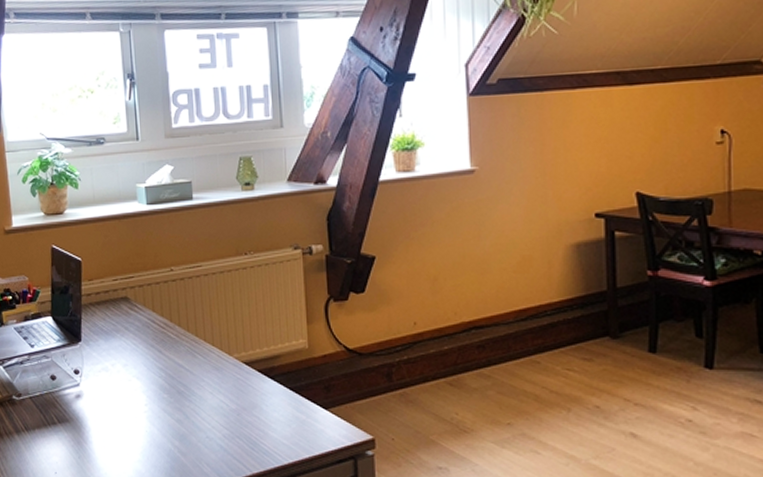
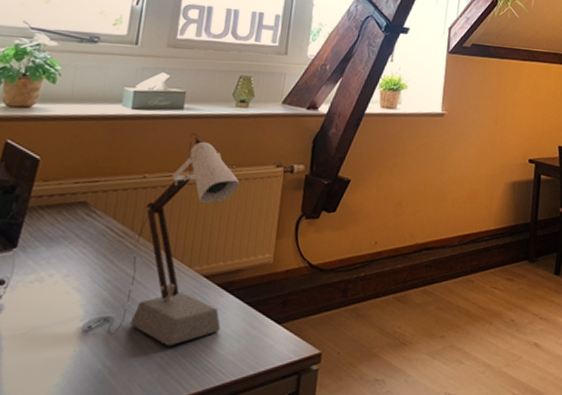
desk lamp: none [147,221,269,430] -> present [81,132,240,347]

